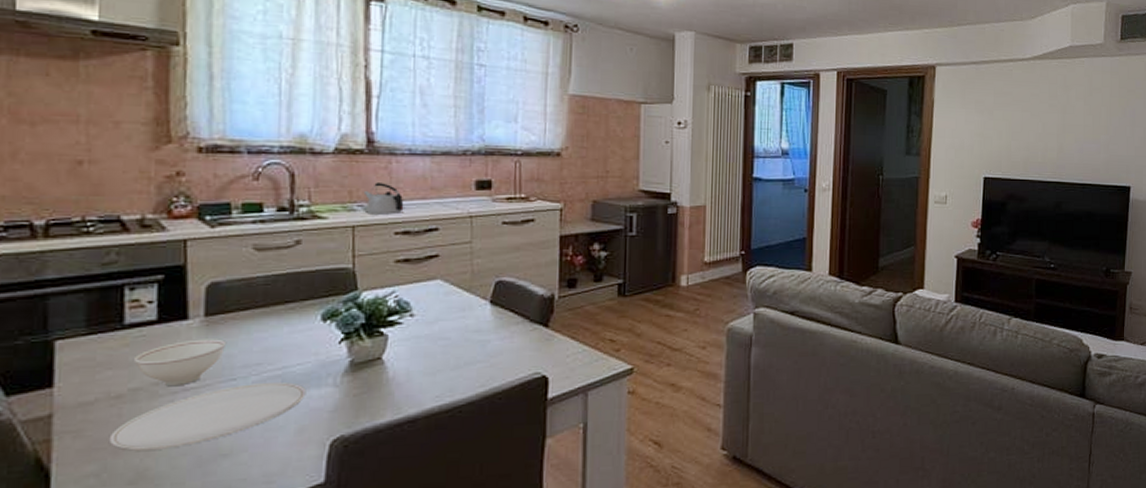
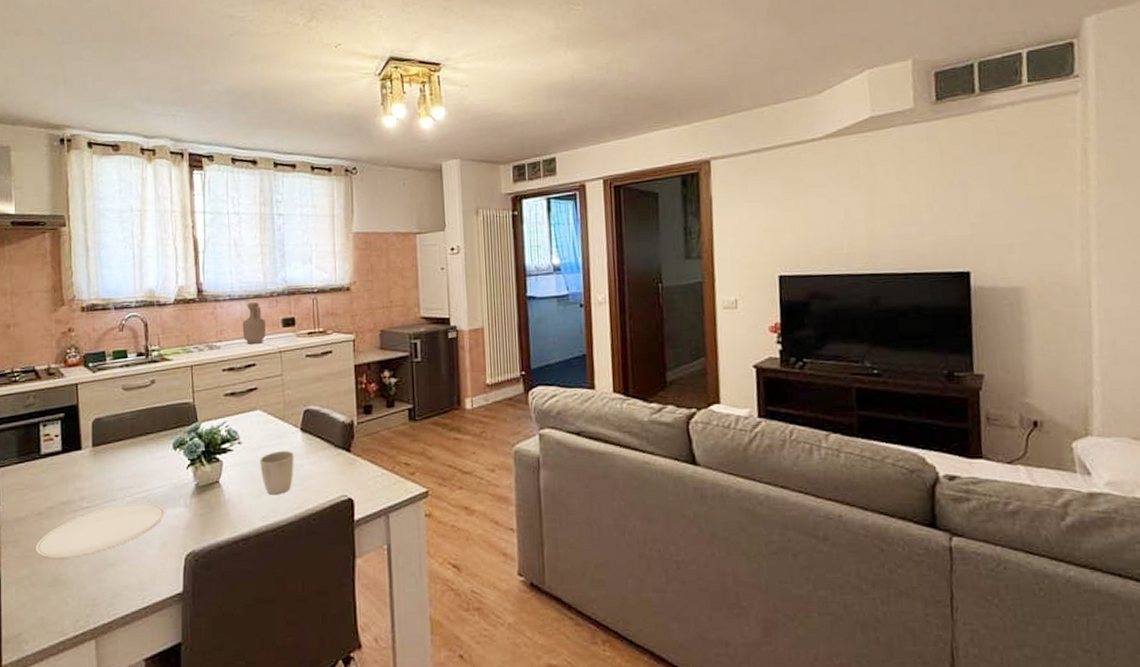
bowl: present [133,339,227,387] -> none [47,465,108,506]
kettle: present [363,182,404,216] -> none [197,326,228,356]
ceramic jug: none [424,160,456,206] -> present [242,302,266,344]
cup: none [436,325,480,372] -> present [260,451,294,495]

